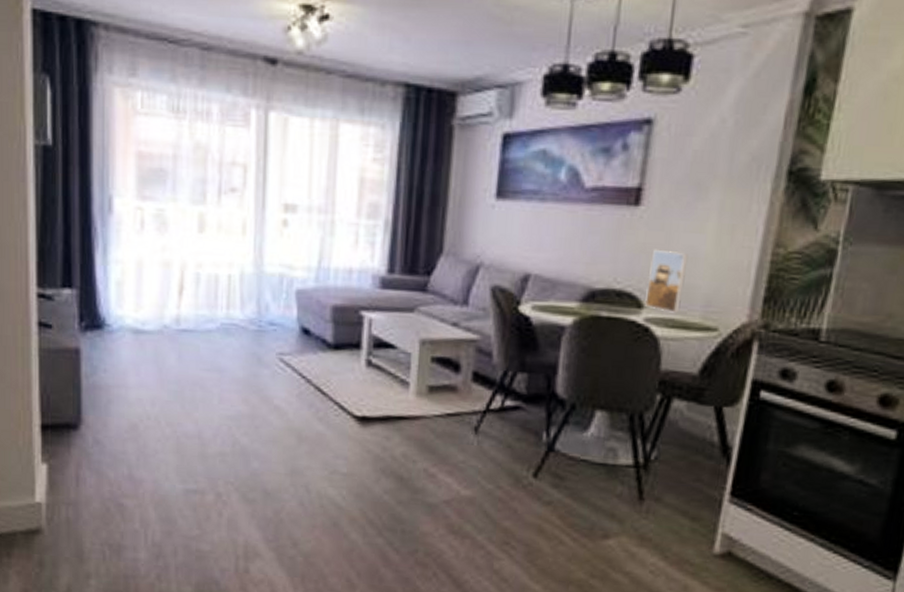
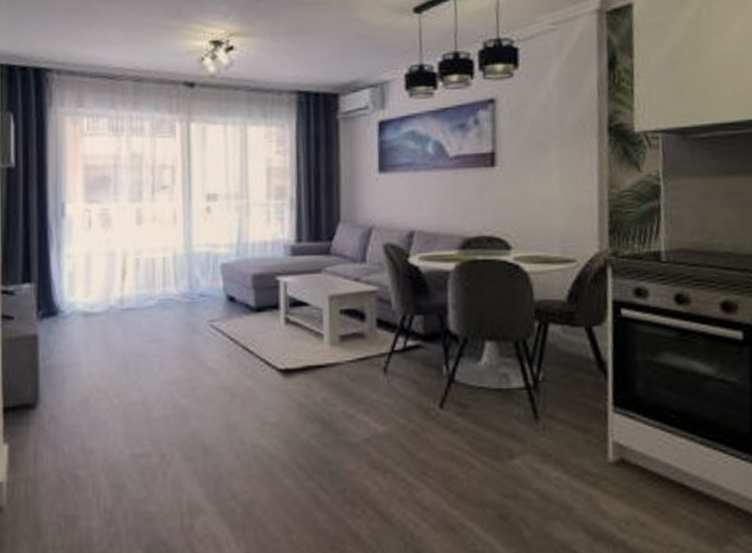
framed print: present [644,249,689,313] -> none [511,199,542,251]

